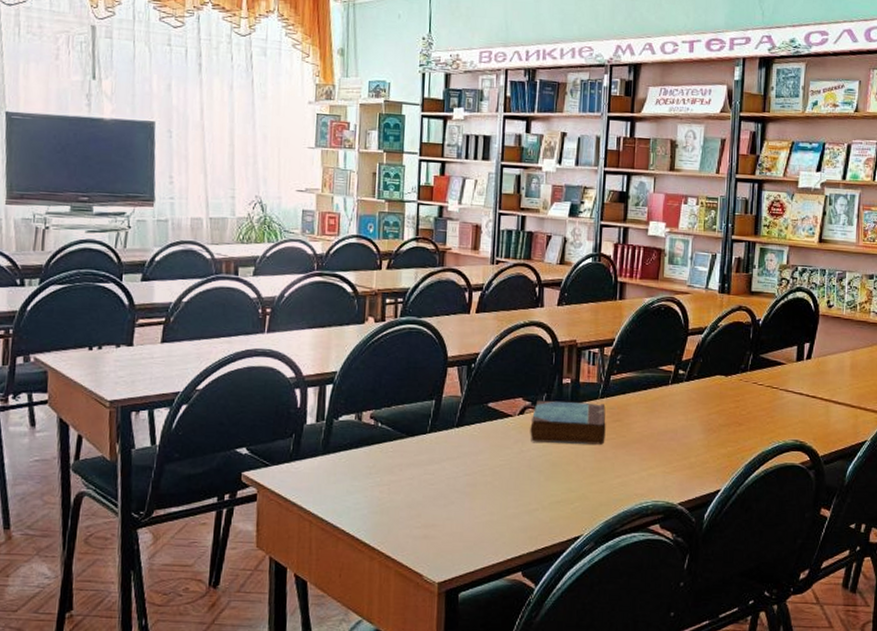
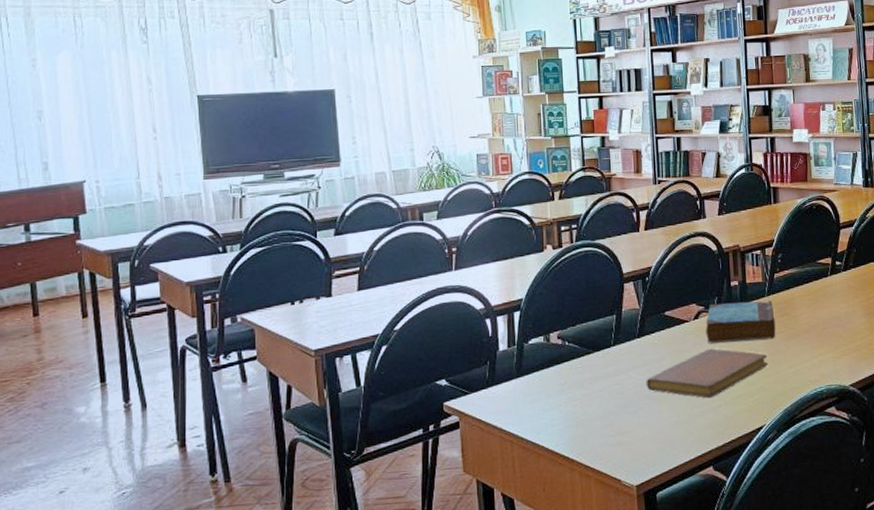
notebook: none [460,447,594,500] -> present [646,348,769,399]

